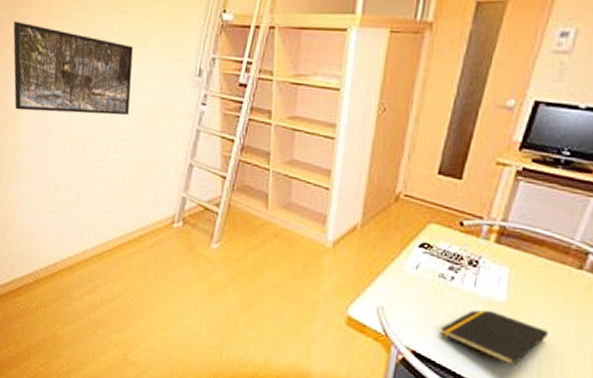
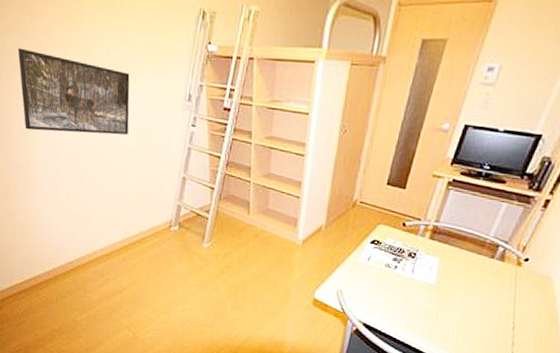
notepad: present [440,309,549,367] -> none [385,290,467,333]

